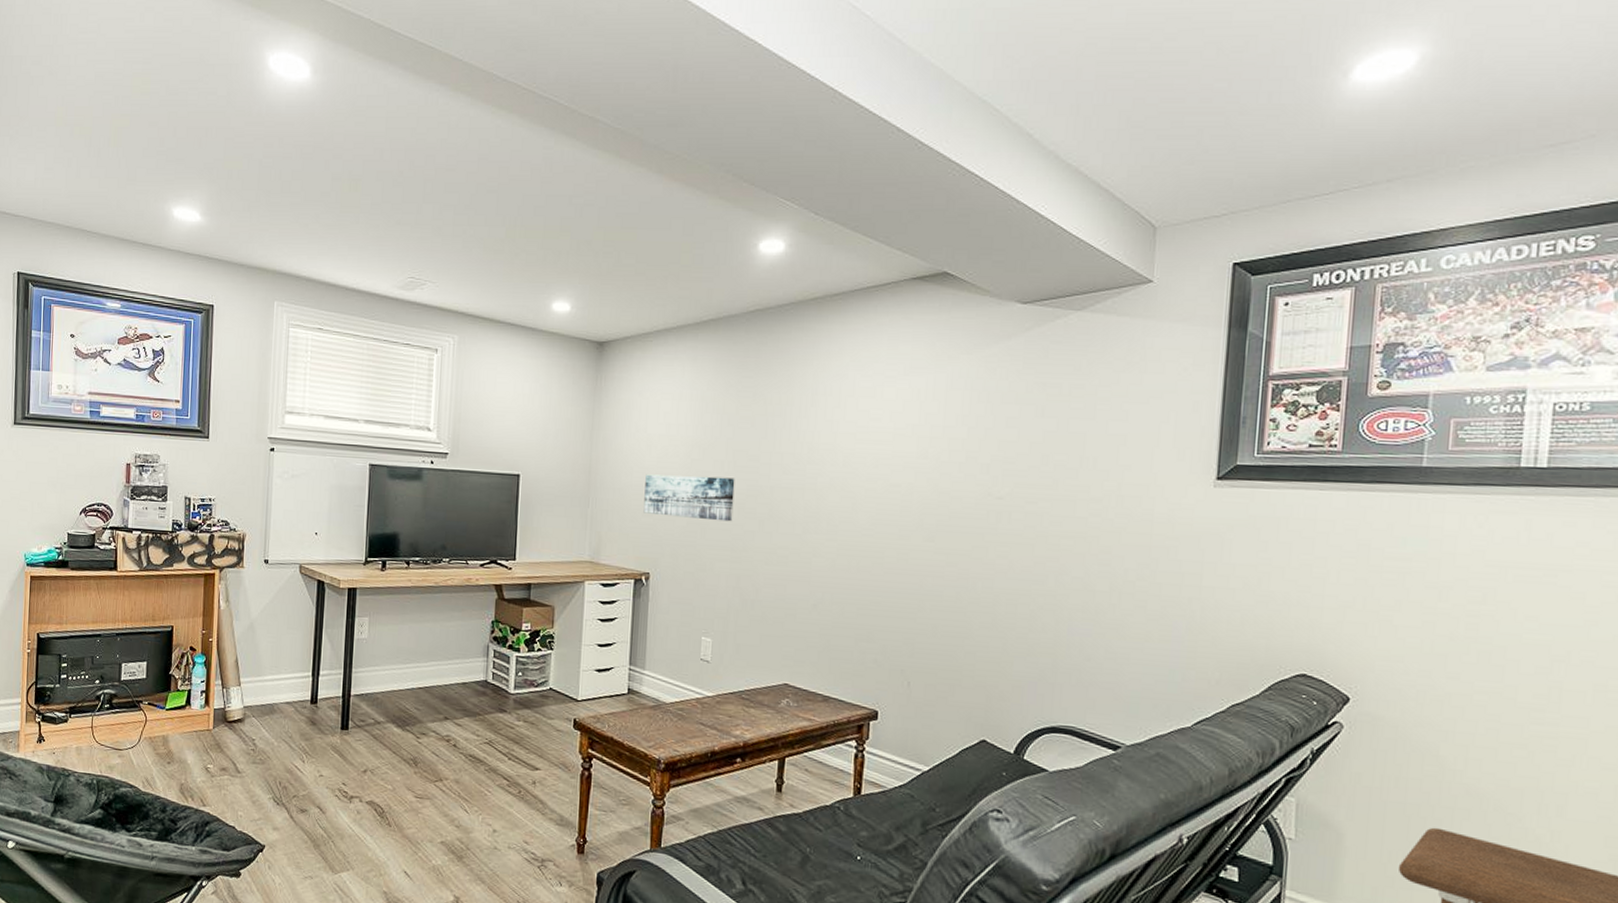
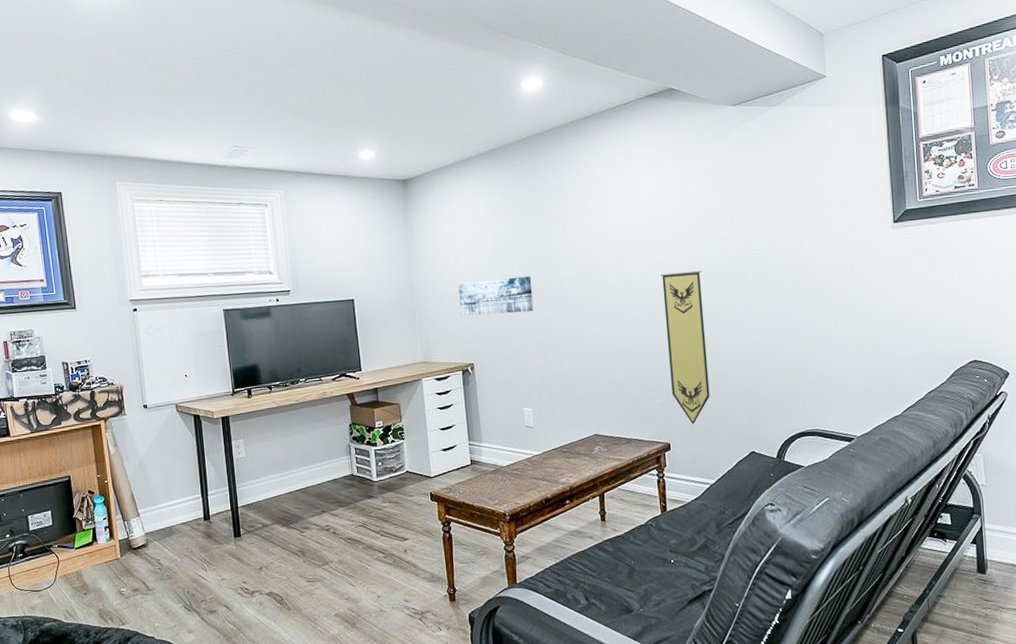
pennant: none [890,499,951,694] -> present [660,270,710,425]

